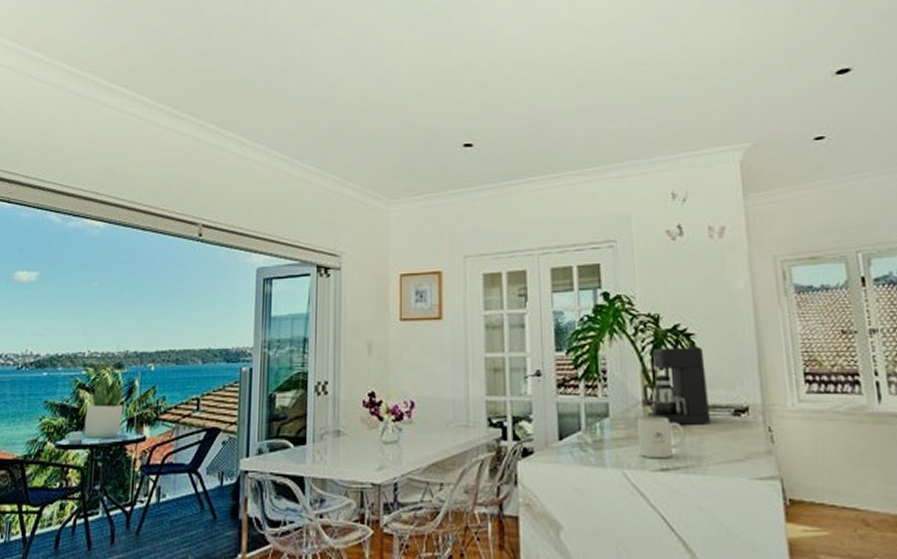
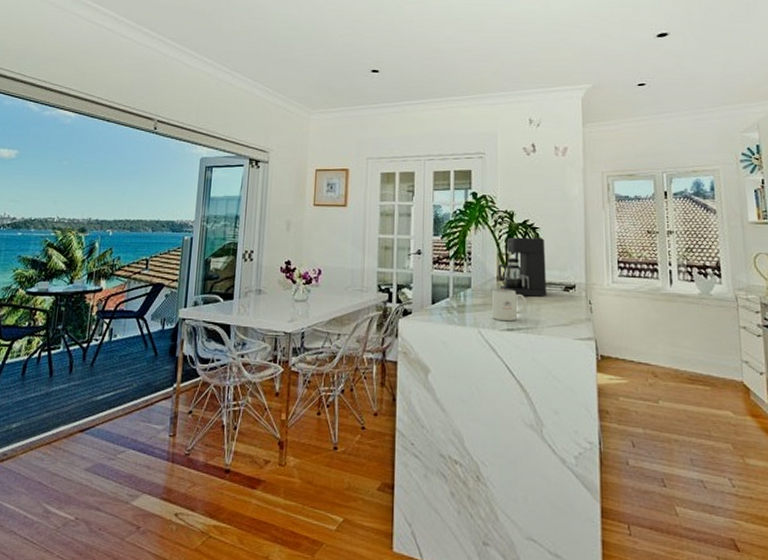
planter: present [83,375,128,438] -> none [50,238,89,288]

